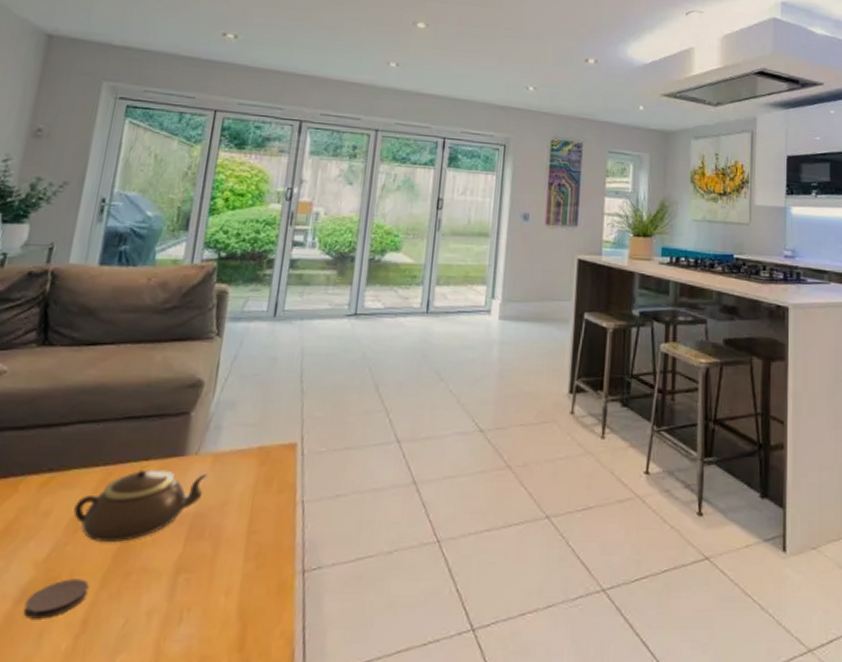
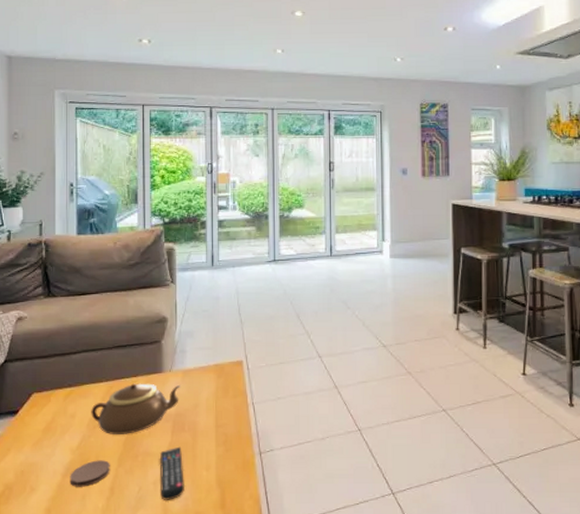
remote control: none [154,560,196,639] -> present [159,446,184,500]

